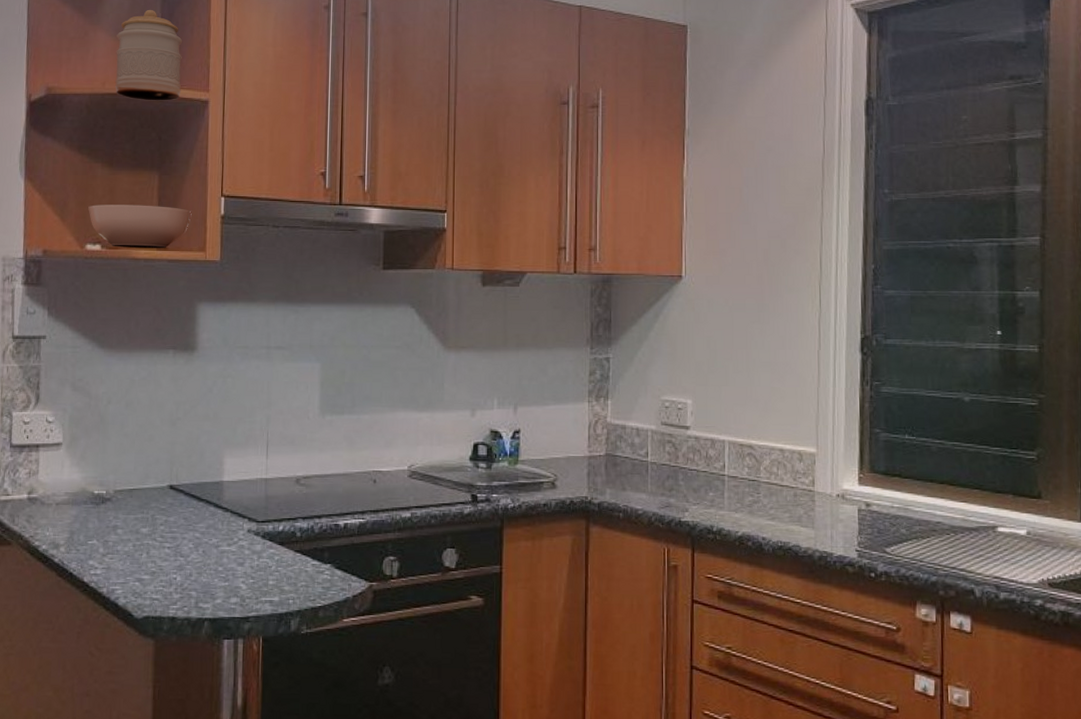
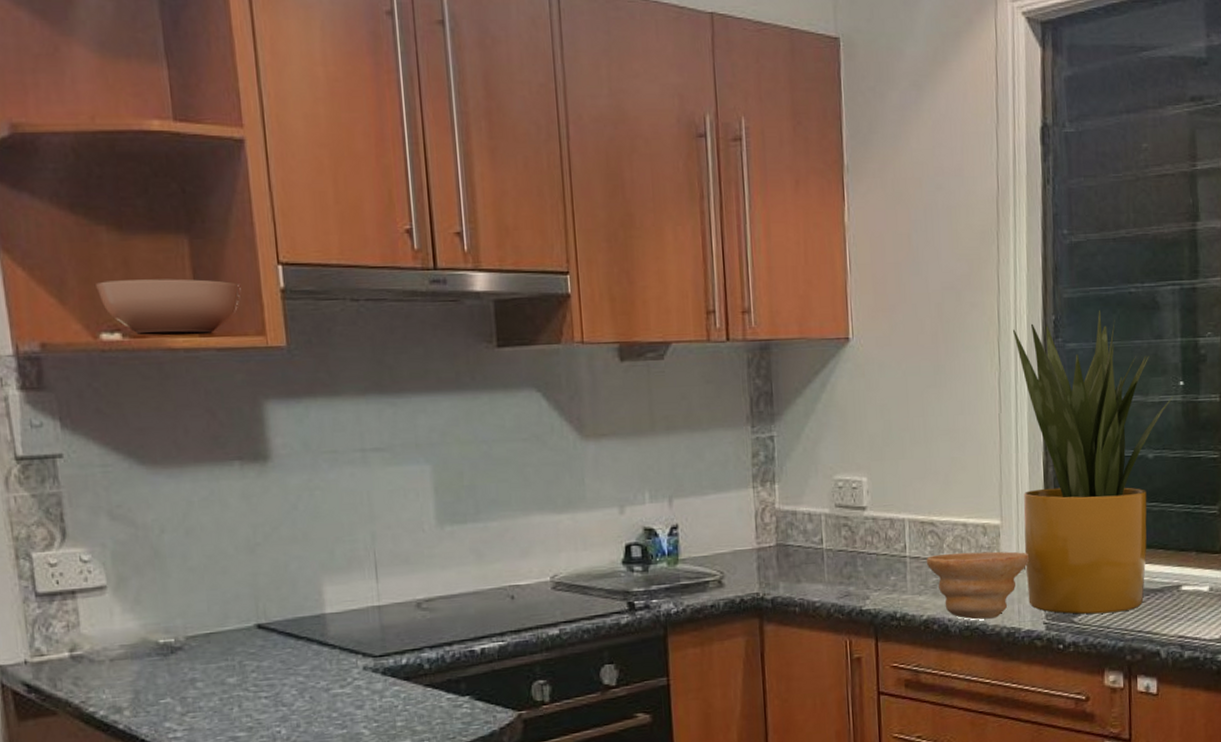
jar: present [115,9,183,101] -> none [101,14,205,141]
bowl: none [743,475,844,541] -> present [926,551,1030,620]
planter: none [834,262,991,547] -> present [1013,310,1174,614]

